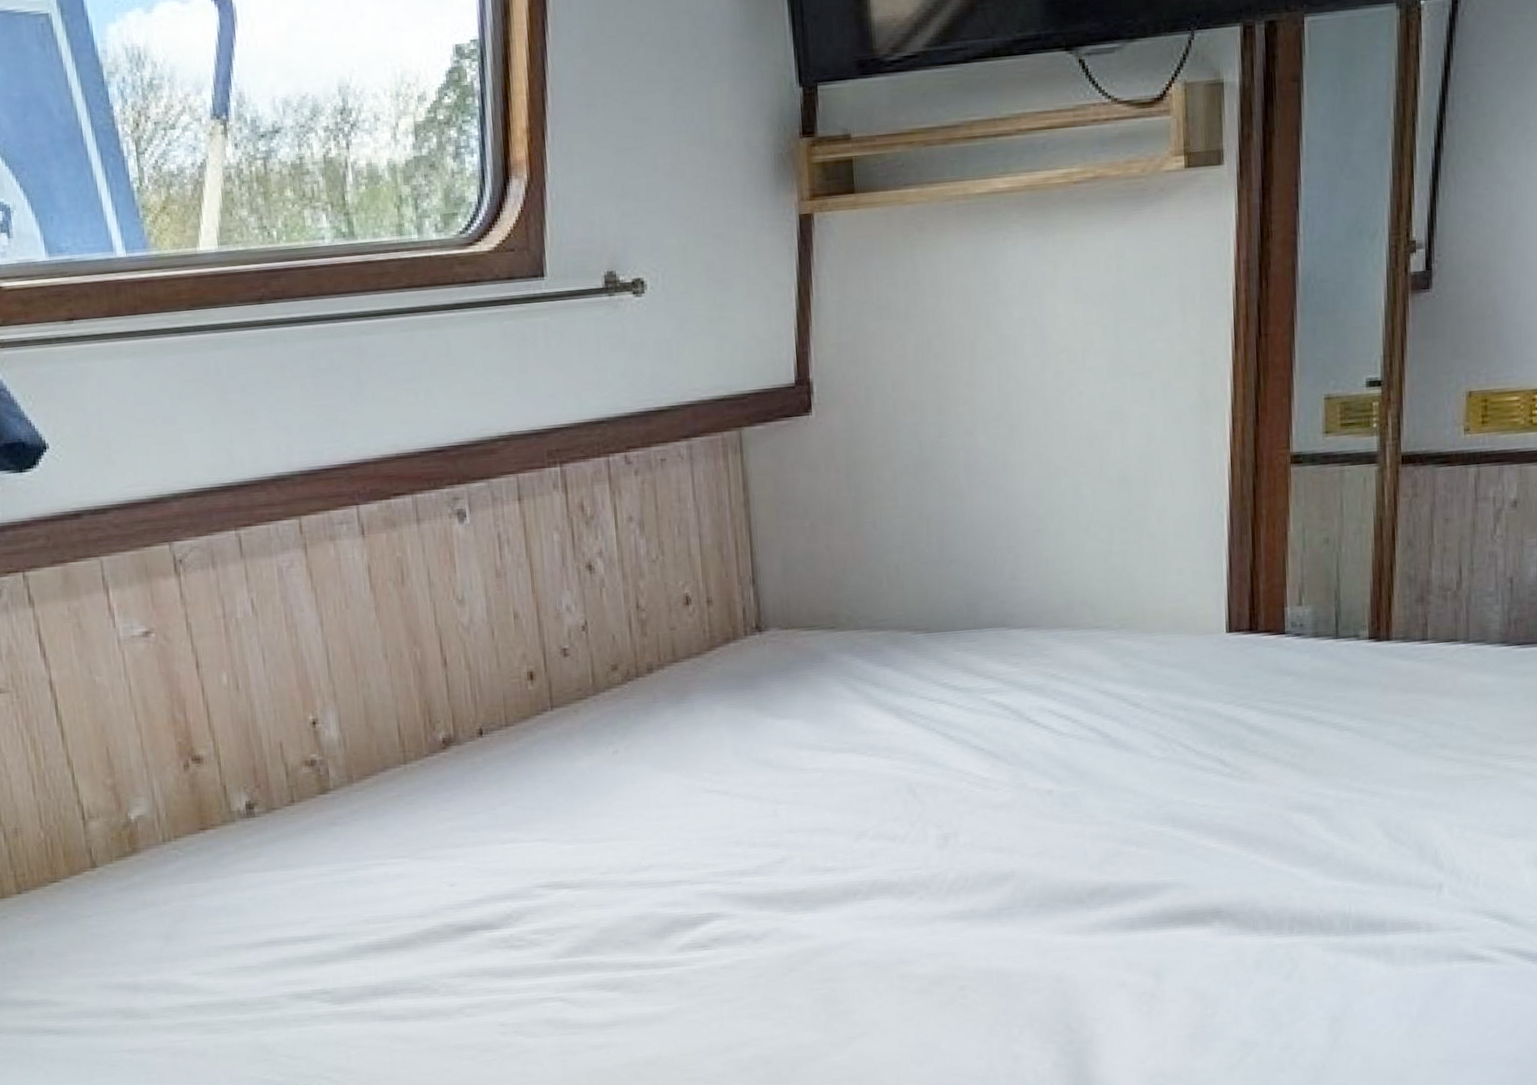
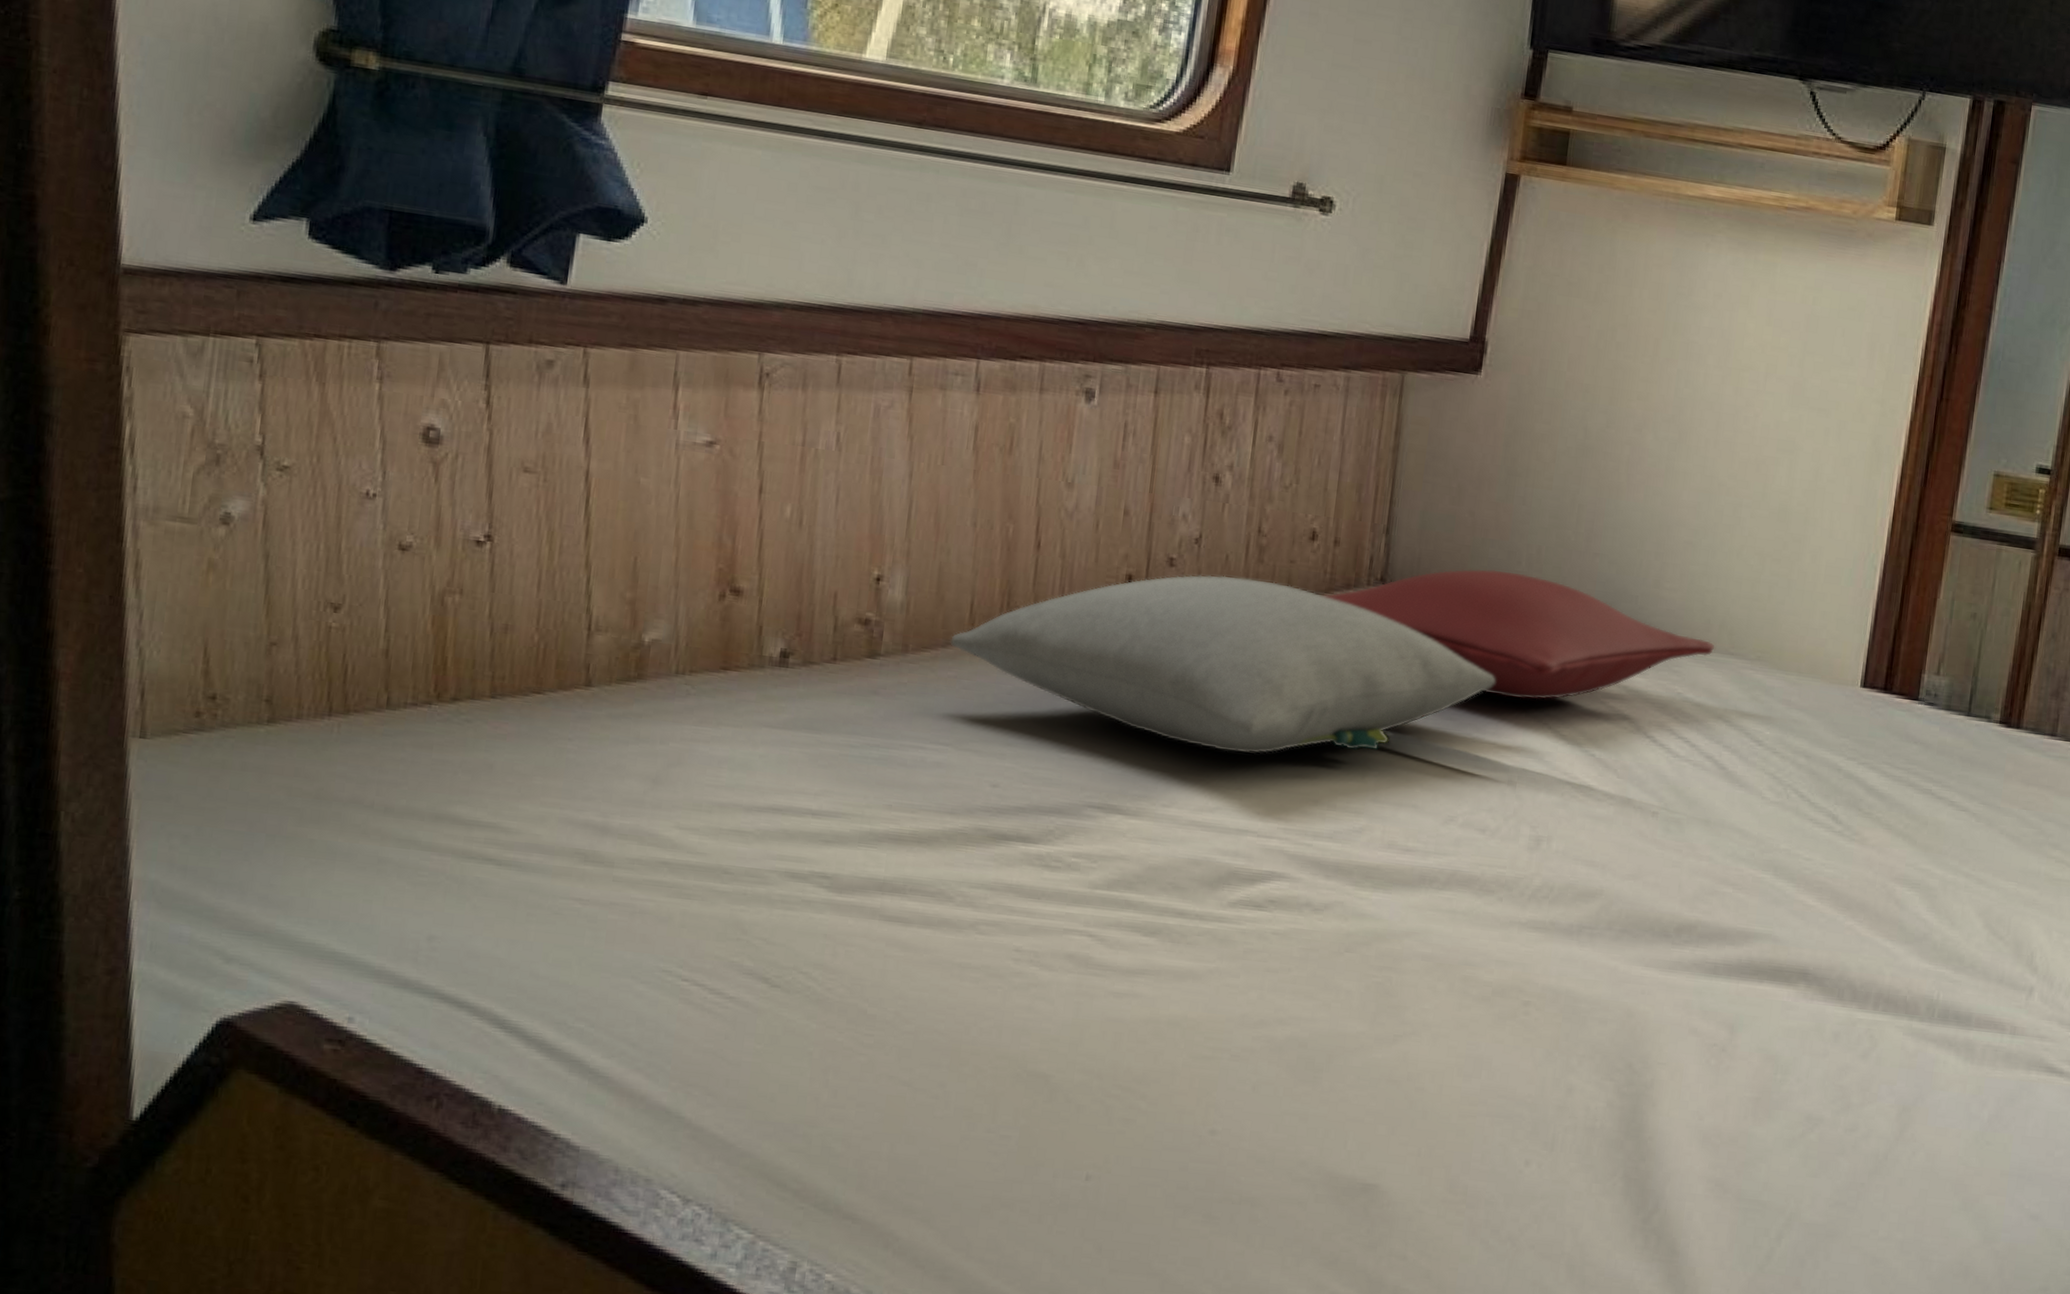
pillow: none [387,651,879,814] -> present [950,575,1496,754]
pillow: none [704,593,1080,713] -> present [1320,569,1715,700]

